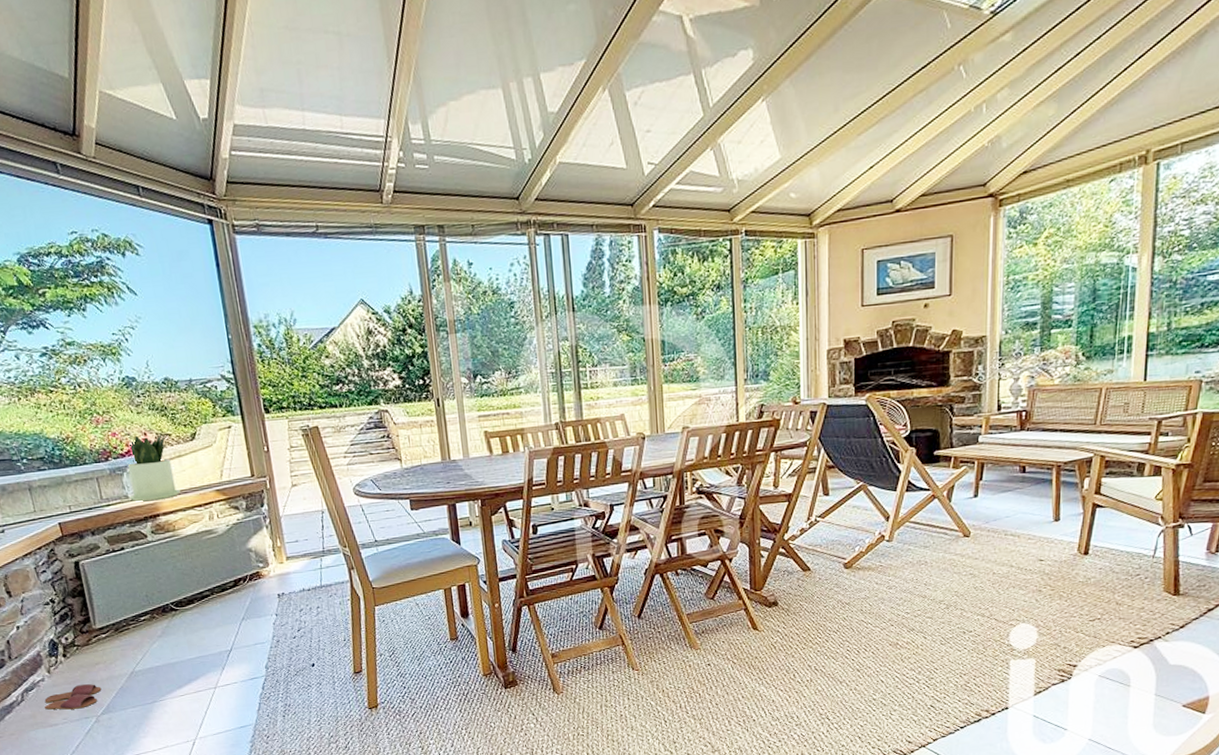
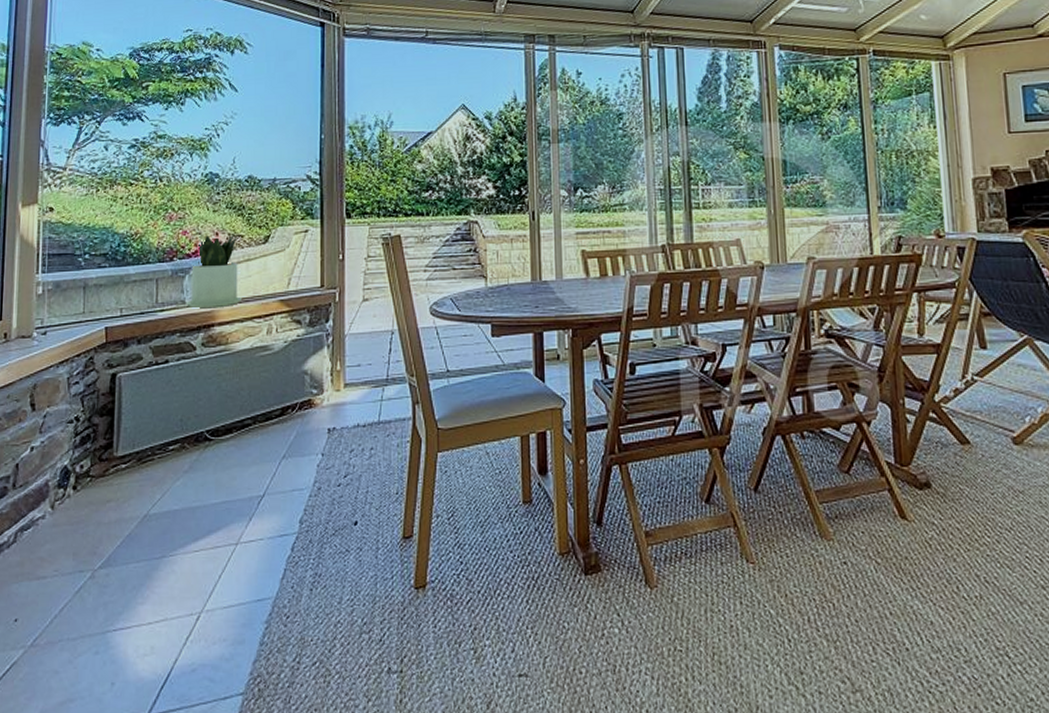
slippers: present [44,684,102,710] -> none [37,527,107,559]

